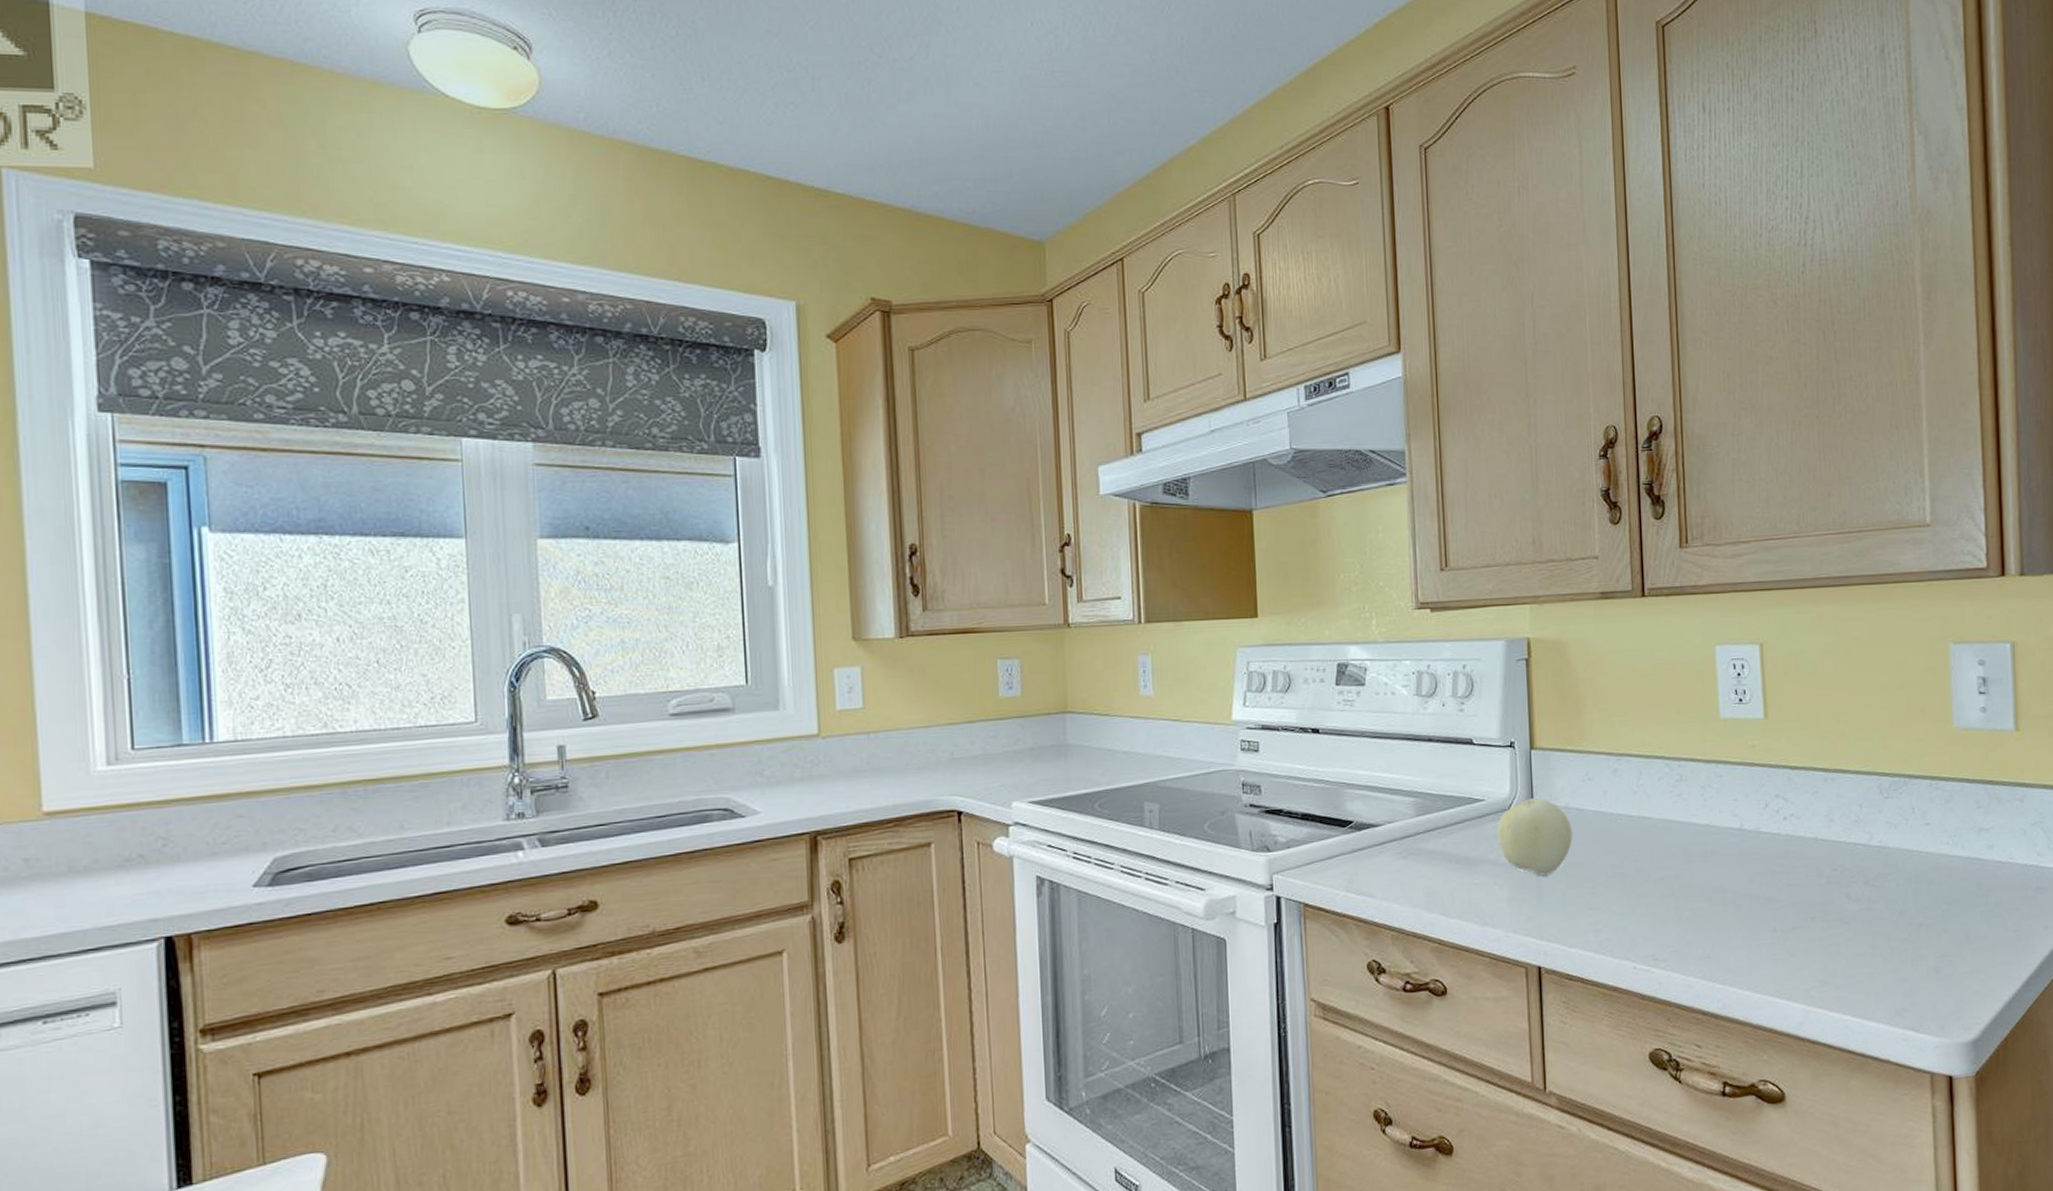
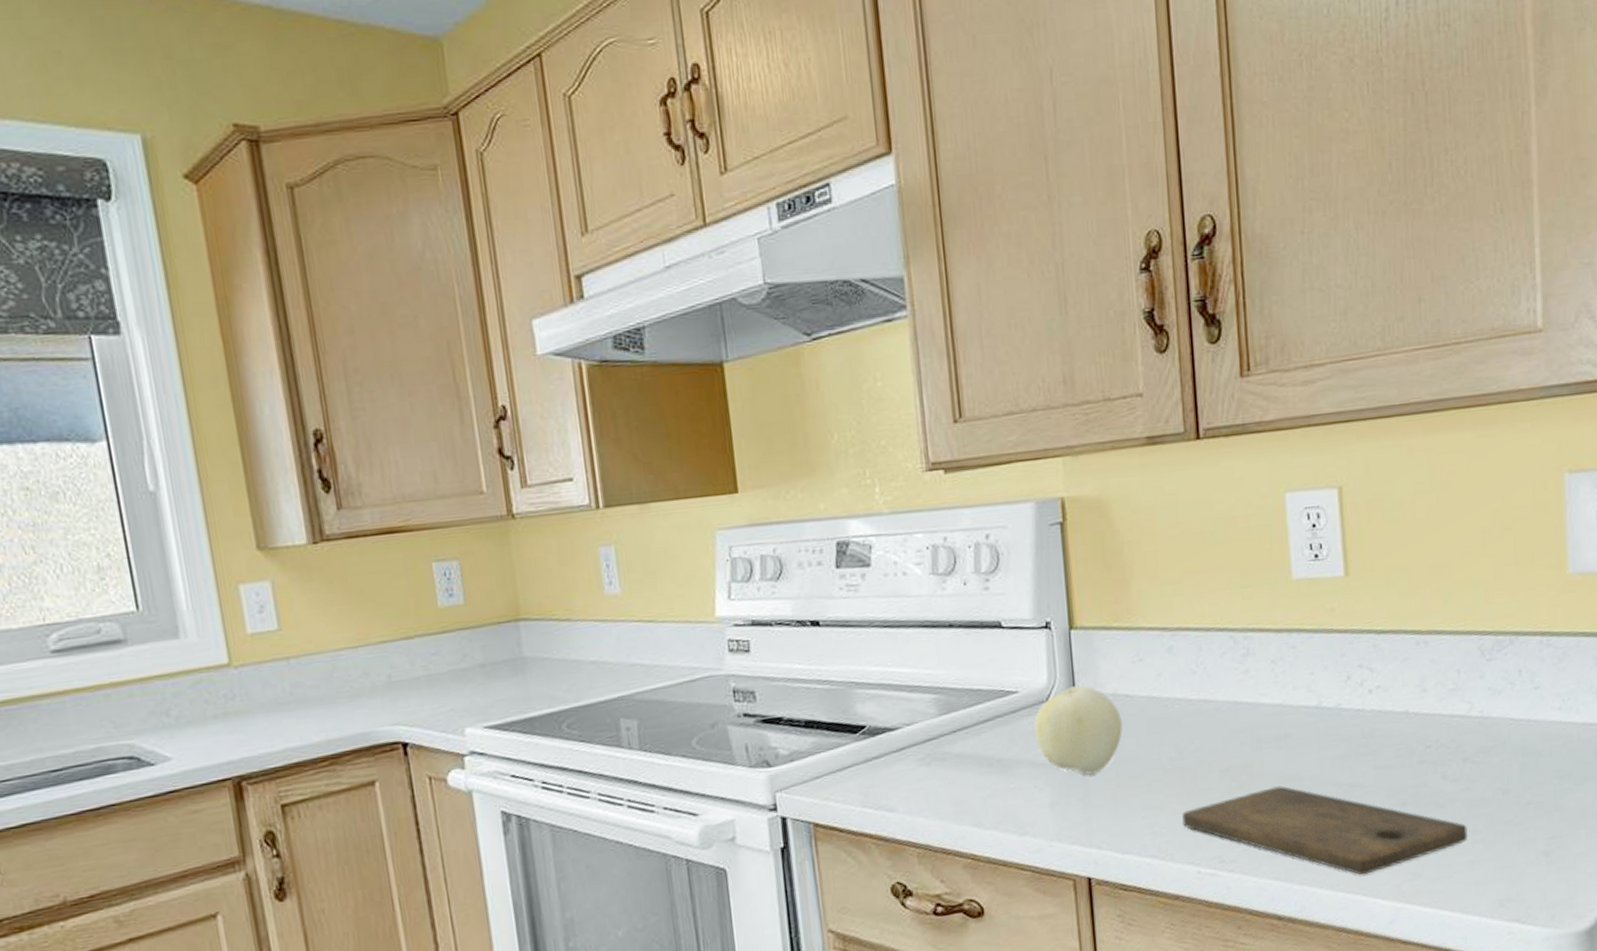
cutting board: none [1622,896,1869,980] -> present [1182,786,1469,875]

